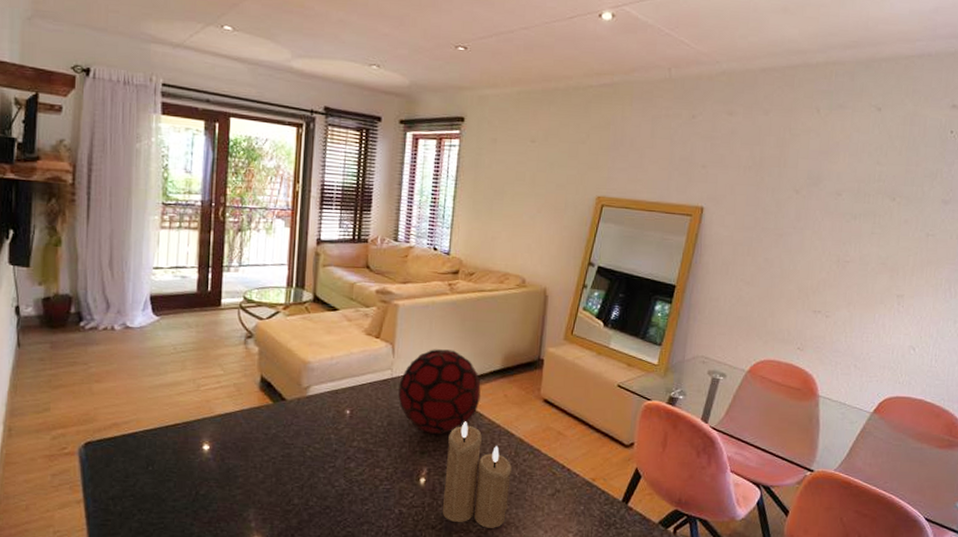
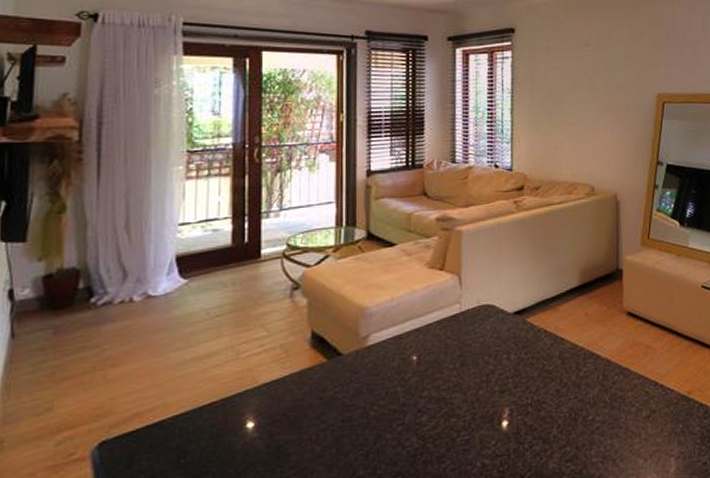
decorative orb: present [398,349,481,435] -> none [469,272,560,370]
candle: present [442,421,513,528] -> none [529,349,602,467]

